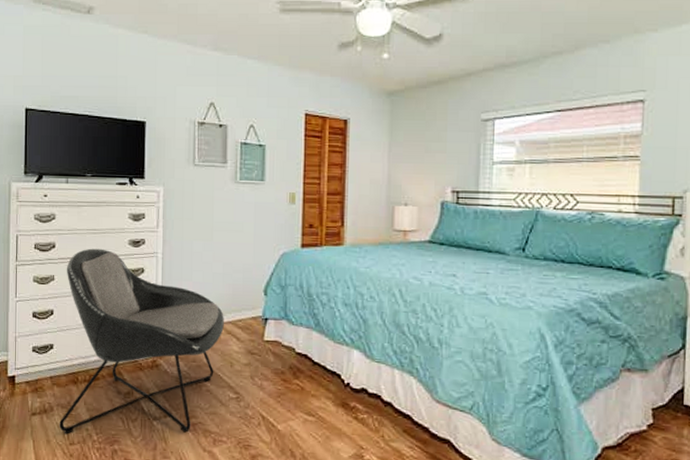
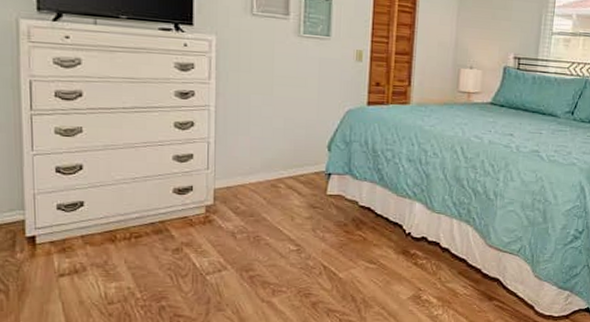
lounge chair: present [59,248,224,434] -> none [94,98,285,294]

